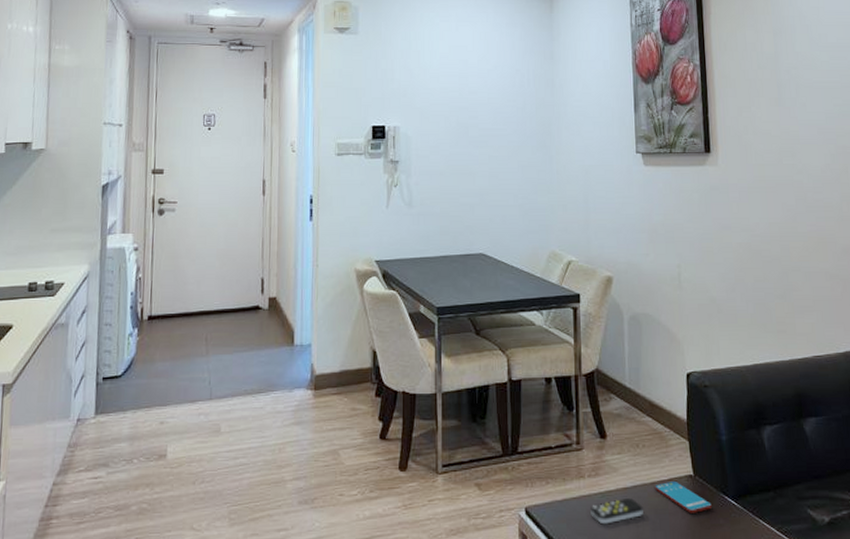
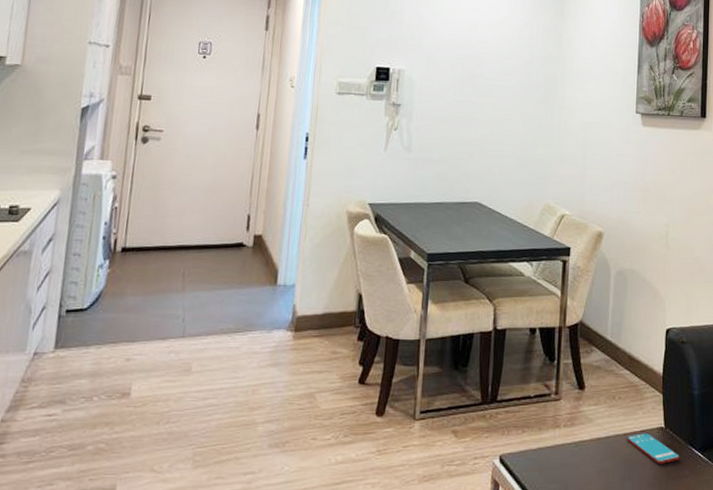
remote control: present [589,498,643,525] -> none [562,448,614,474]

